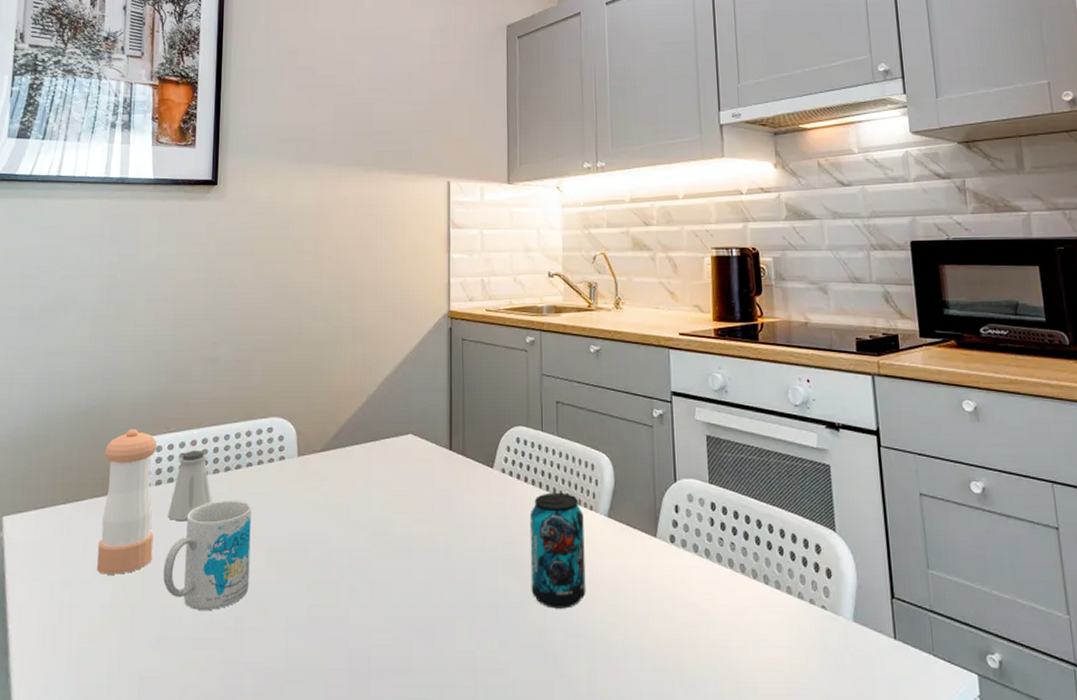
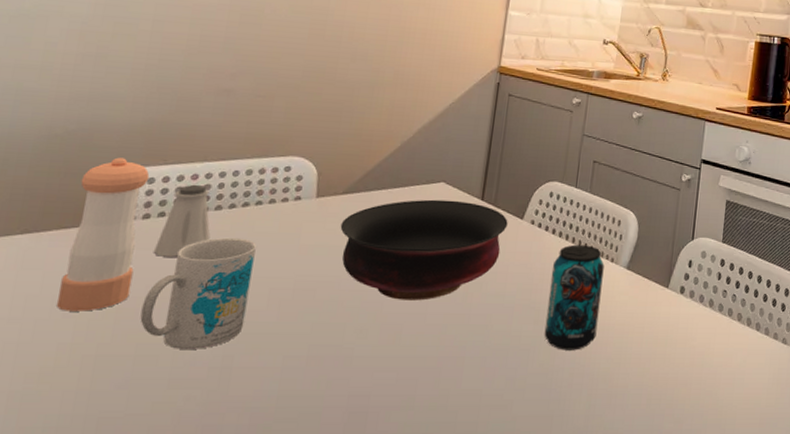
bowl: none [322,452,479,557] -> present [340,199,508,301]

